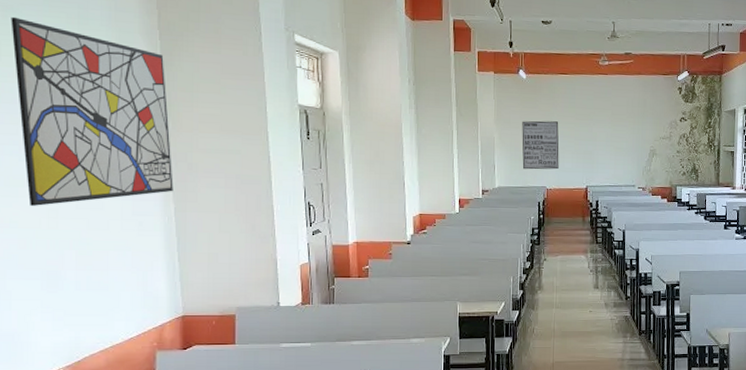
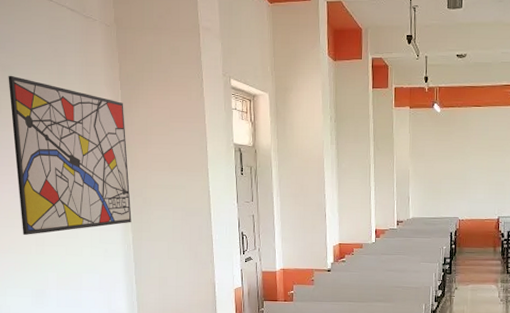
wall art: present [522,121,559,170] -> none [435,153,472,201]

